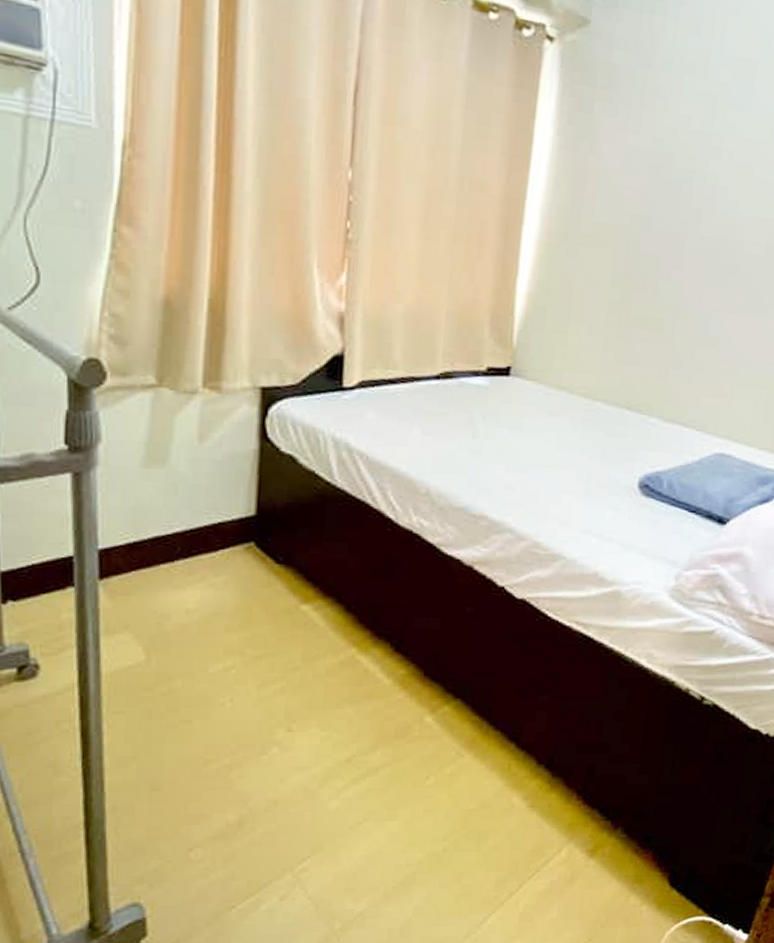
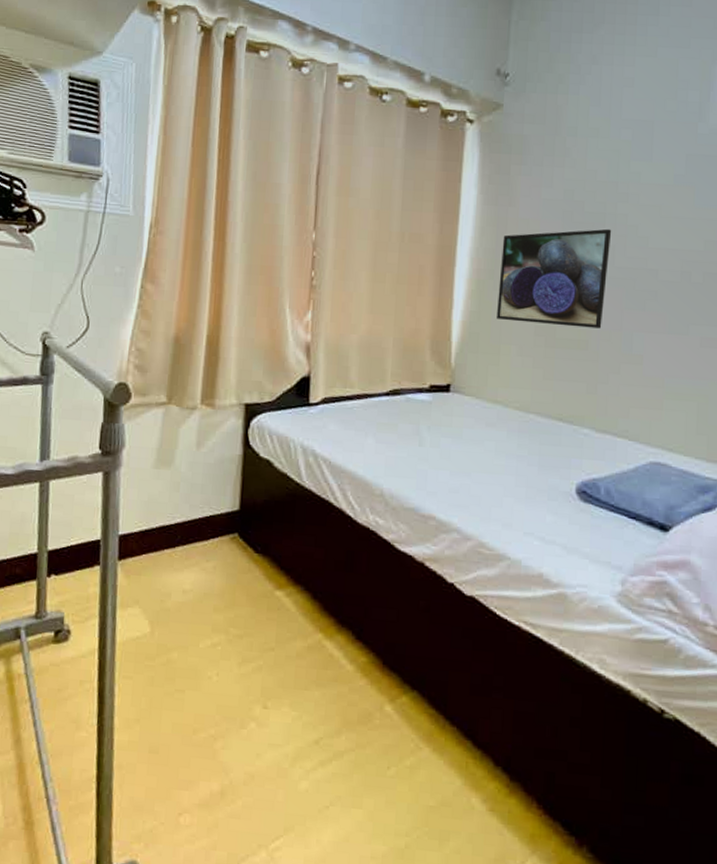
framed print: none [567,189,700,307] -> present [497,228,612,329]

